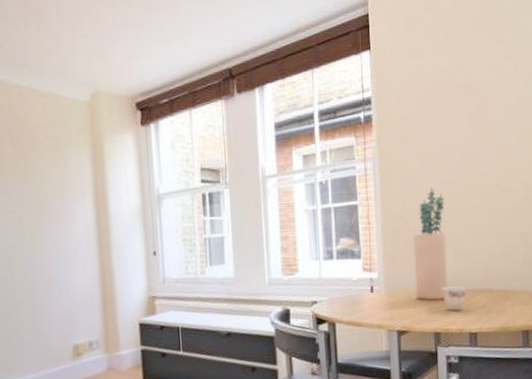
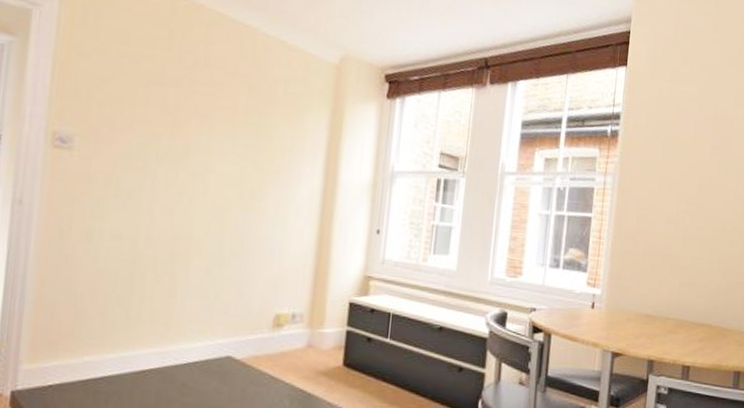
vase: present [413,187,448,301] -> none [635,213,677,328]
teacup: present [441,286,469,311] -> none [661,315,688,340]

